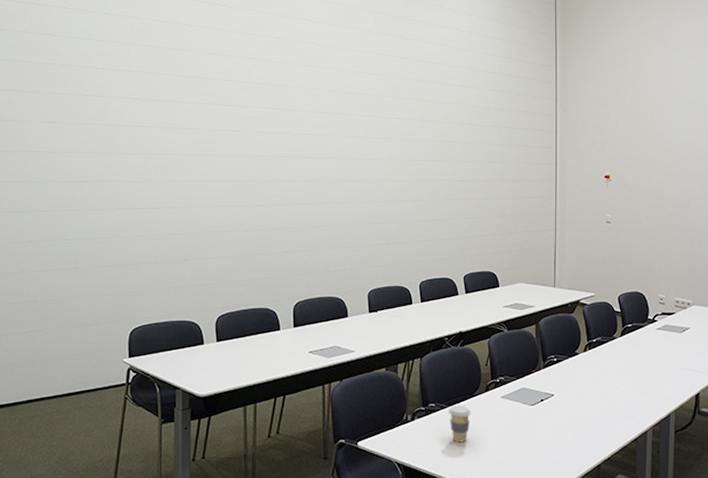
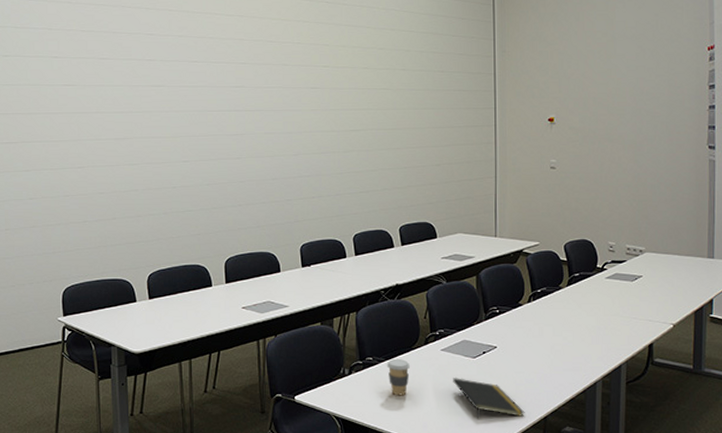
notepad: none [512,425,580,466] -> present [453,378,525,419]

